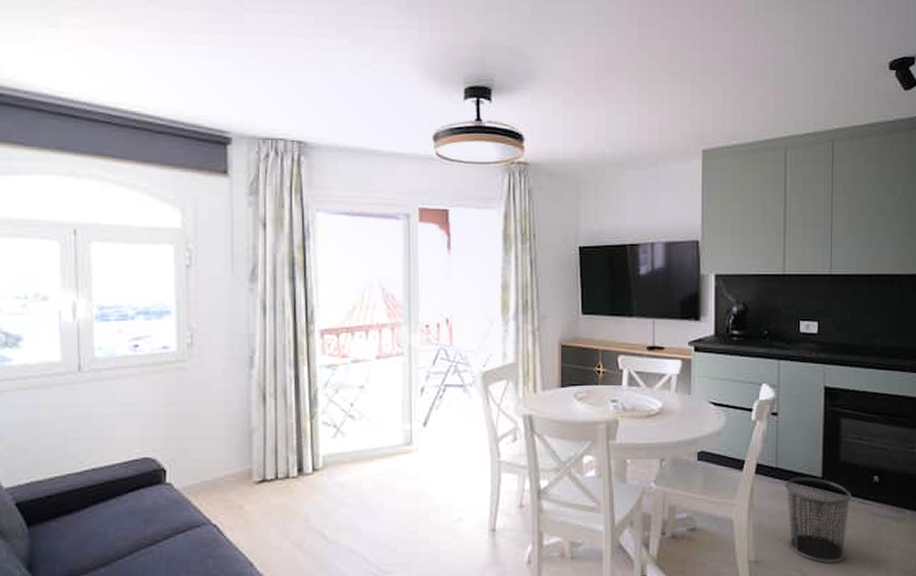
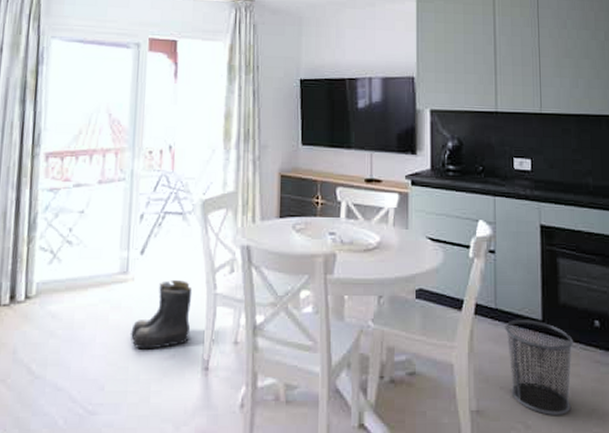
boots: none [417,450,477,515] -> present [129,280,191,350]

